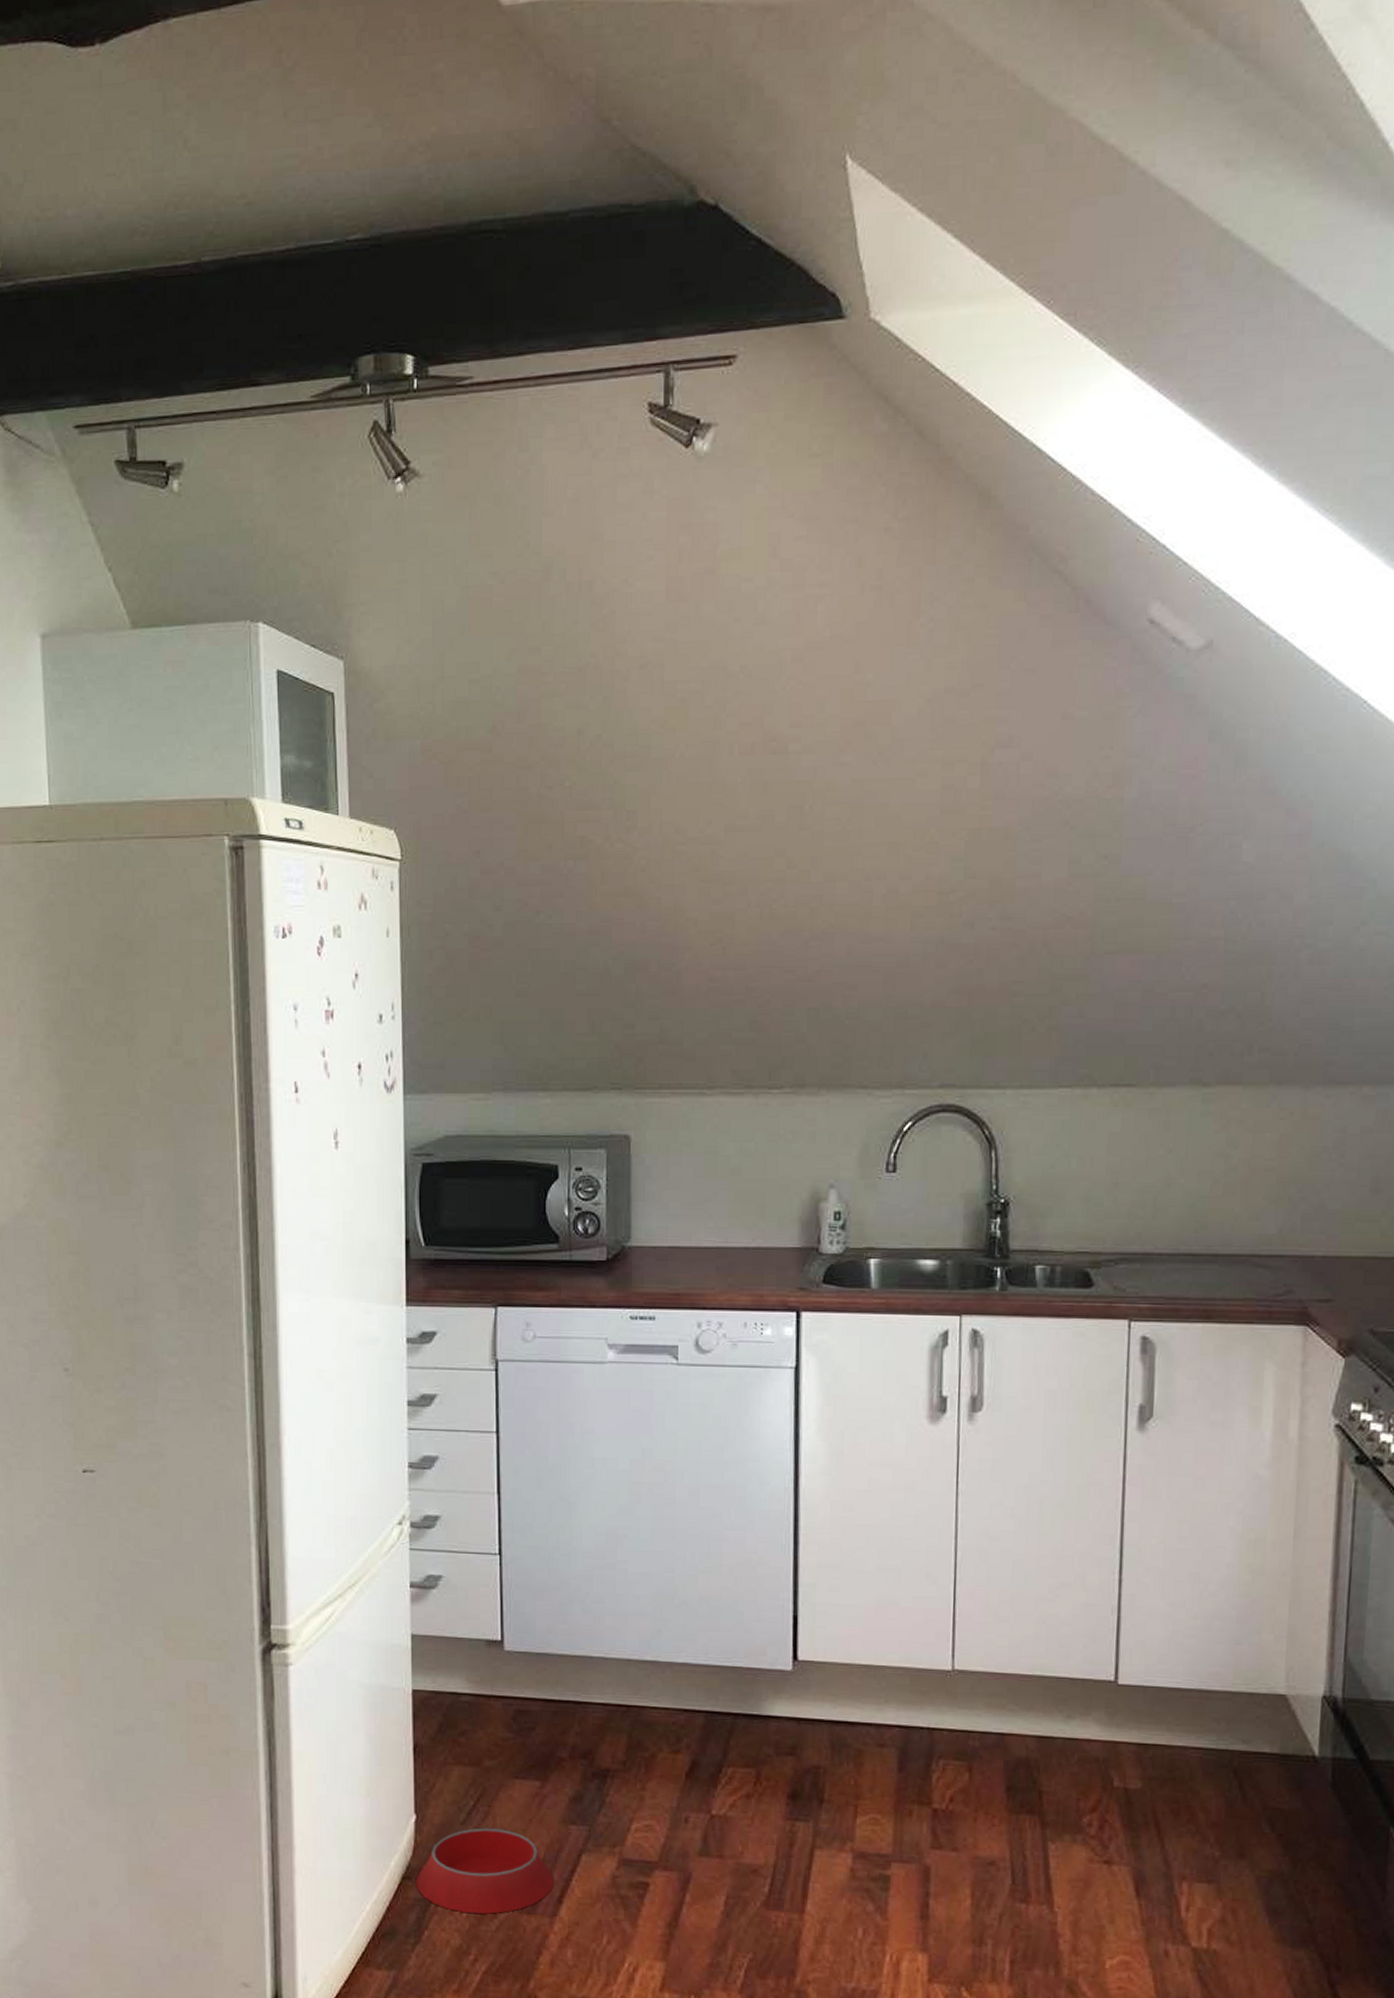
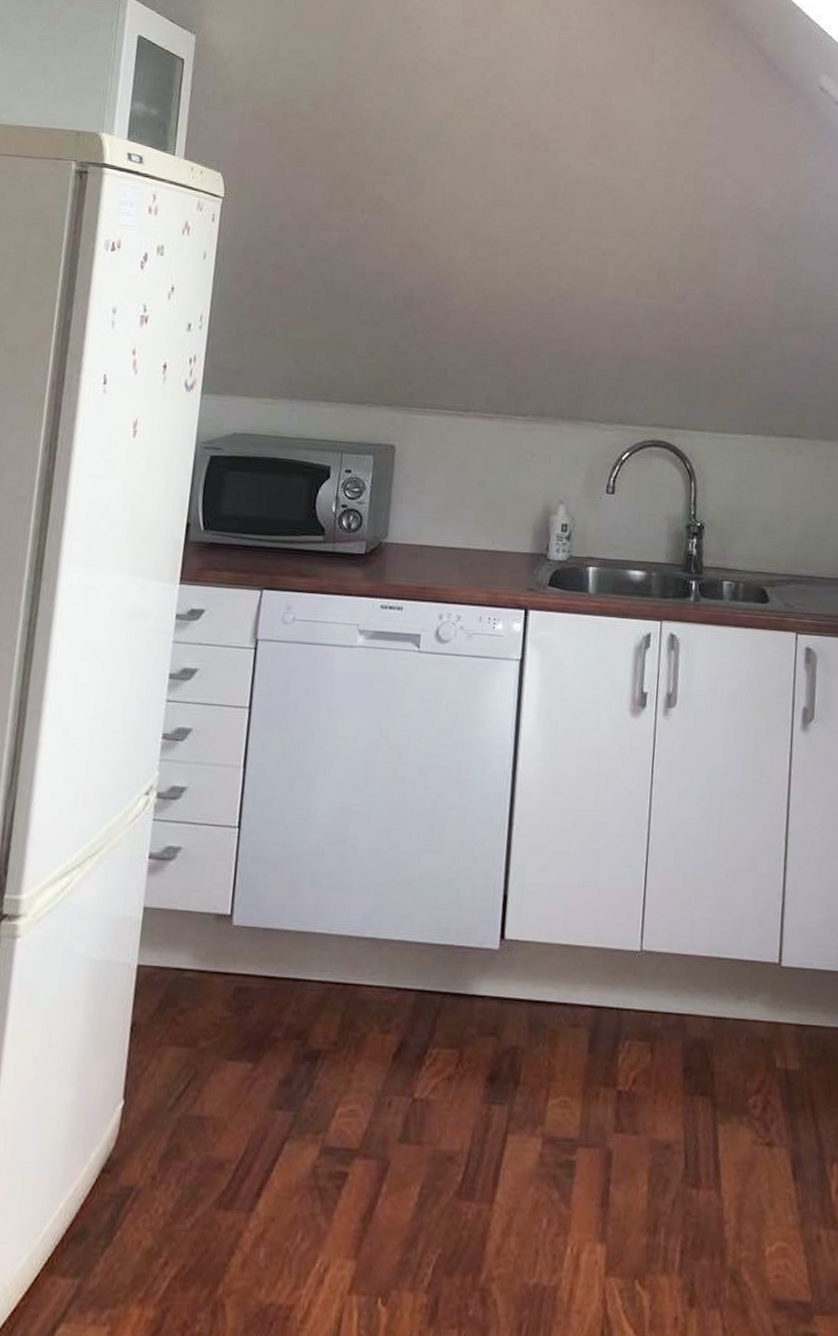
pet bowl: present [415,1828,554,1914] -> none [114,1114,255,1210]

